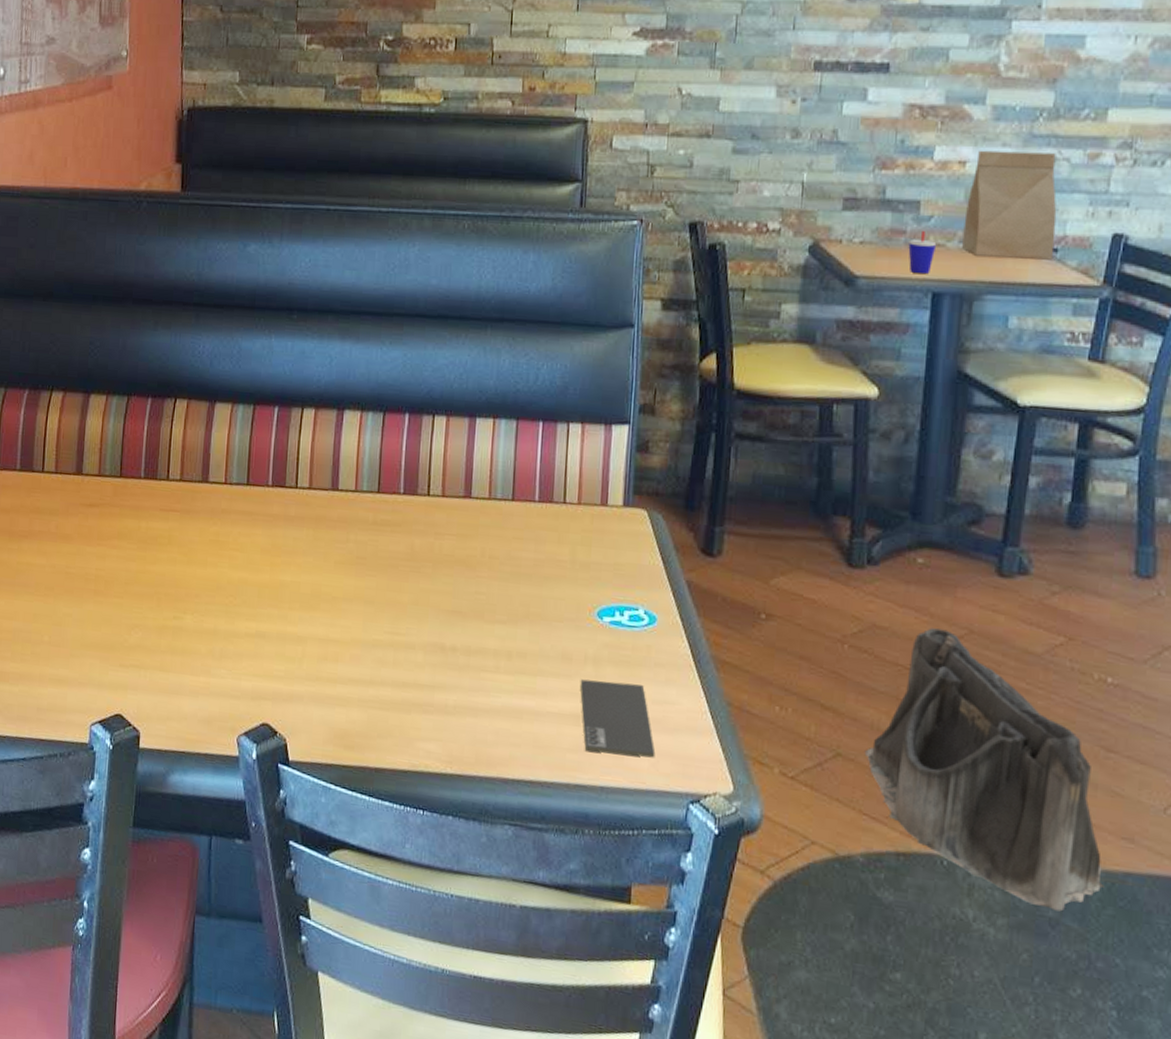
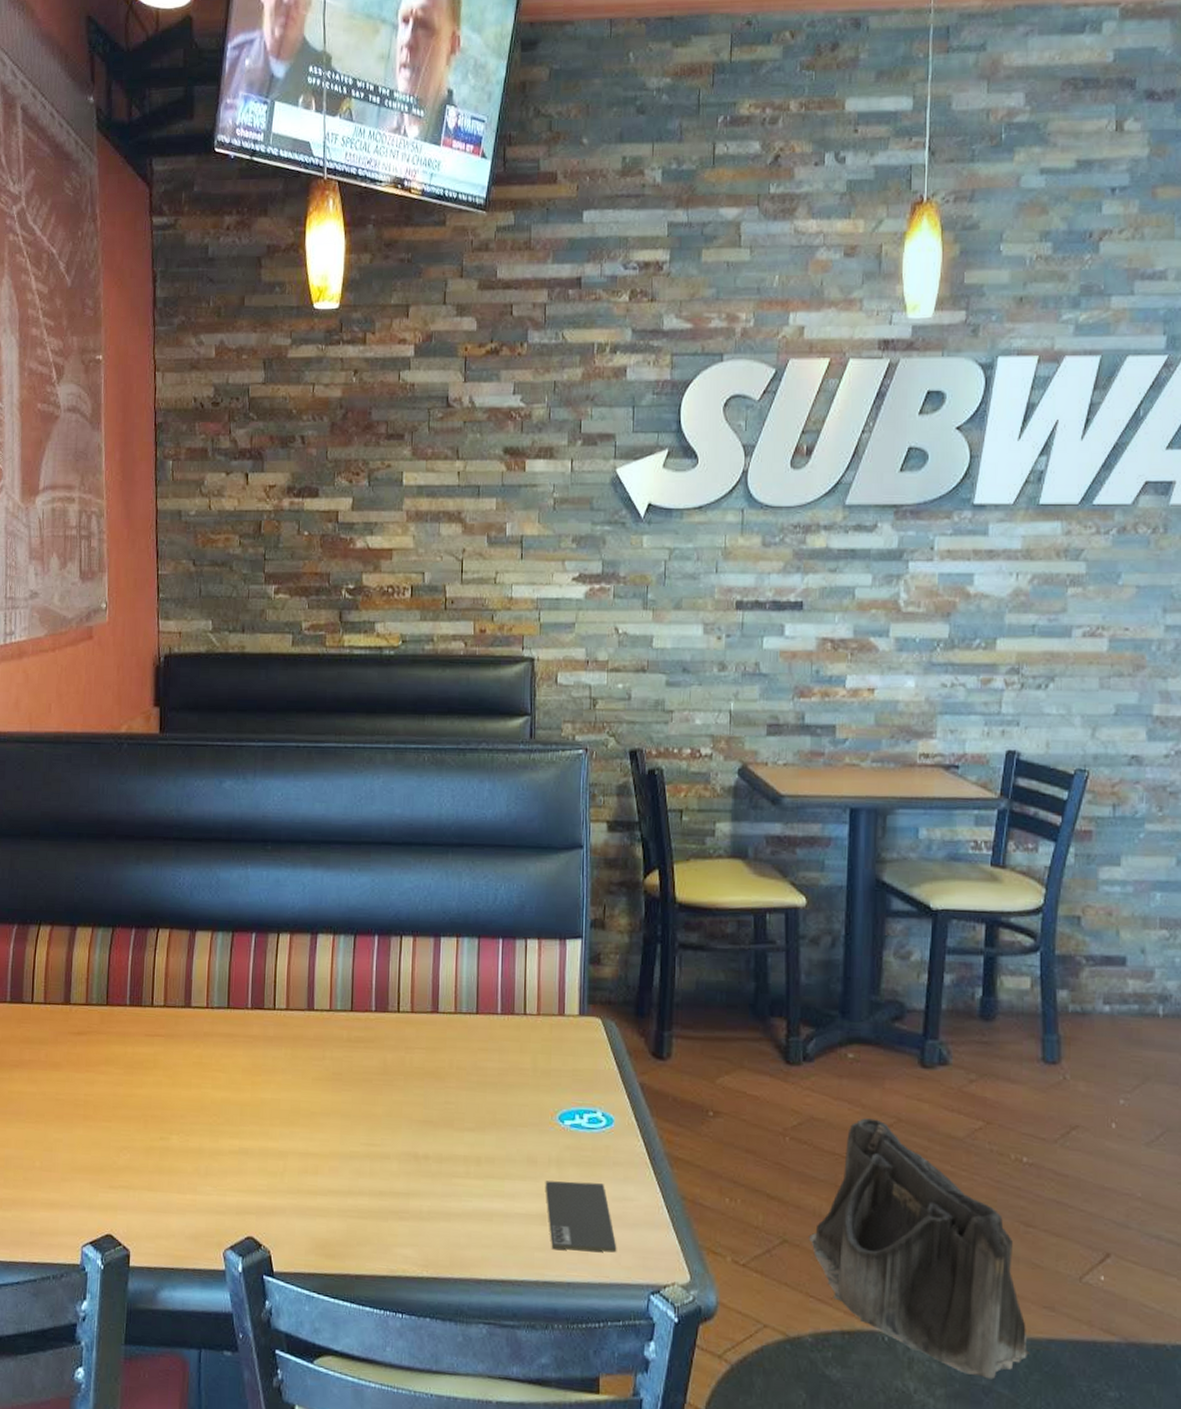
beverage cup: present [908,230,937,274] -> none [827,752,852,792]
paper bag: present [962,150,1057,261] -> none [875,678,957,777]

